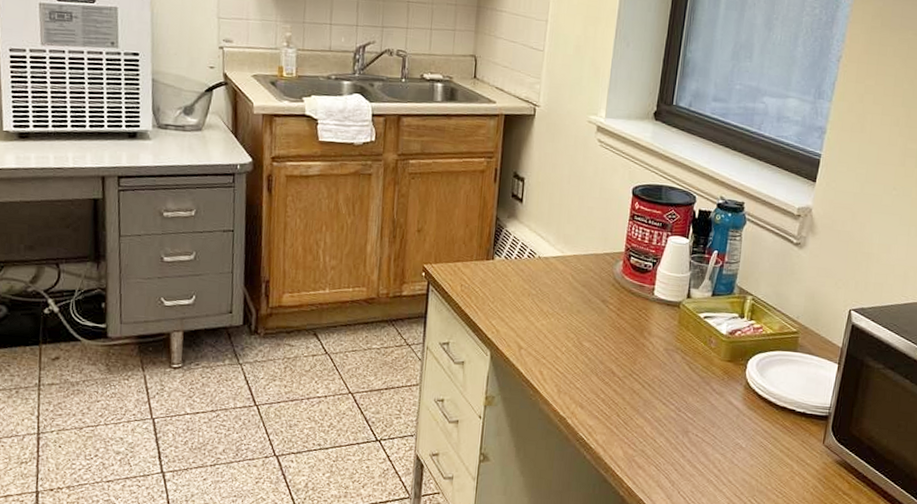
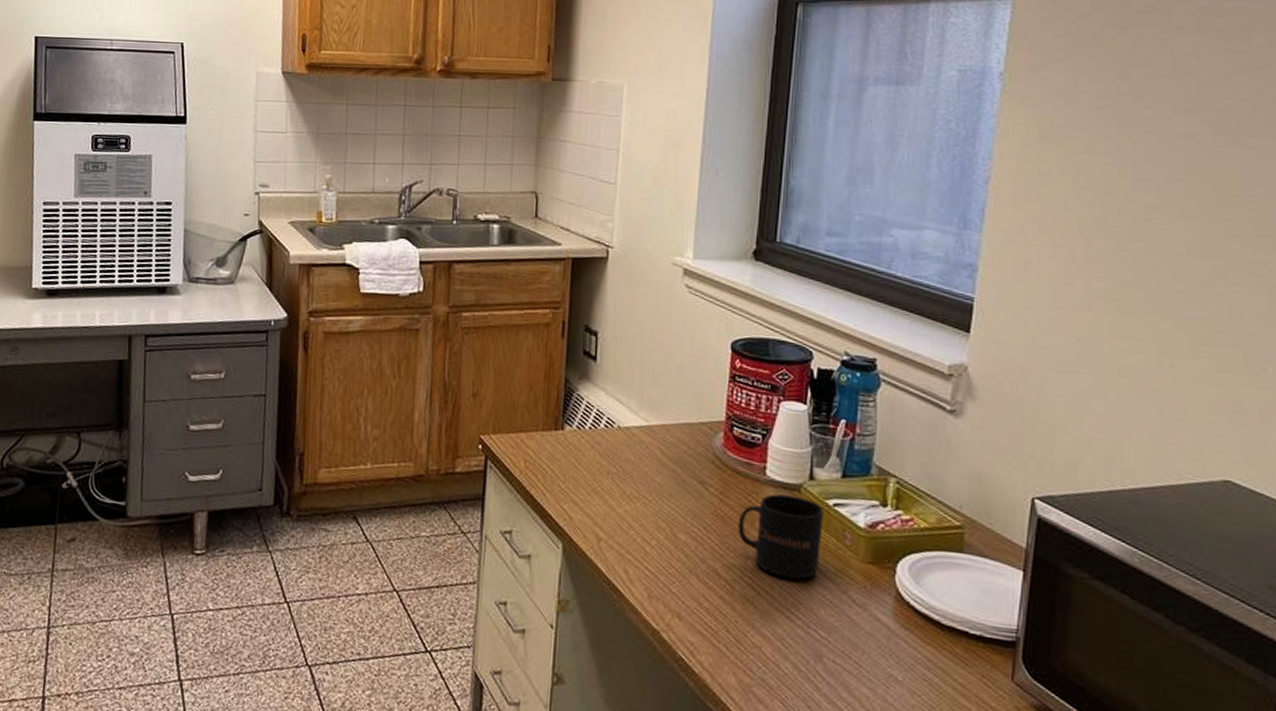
mug: none [630,309,696,375] -> present [737,494,824,580]

